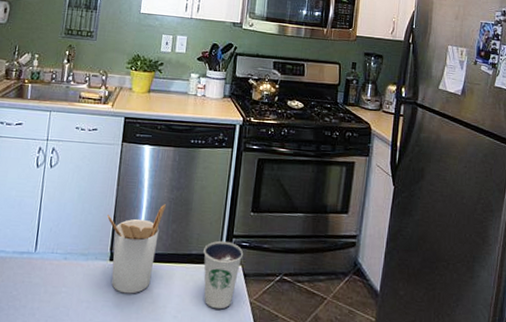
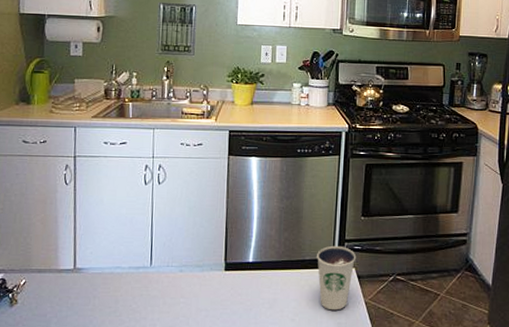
utensil holder: present [107,204,166,294] -> none [219,213,276,301]

